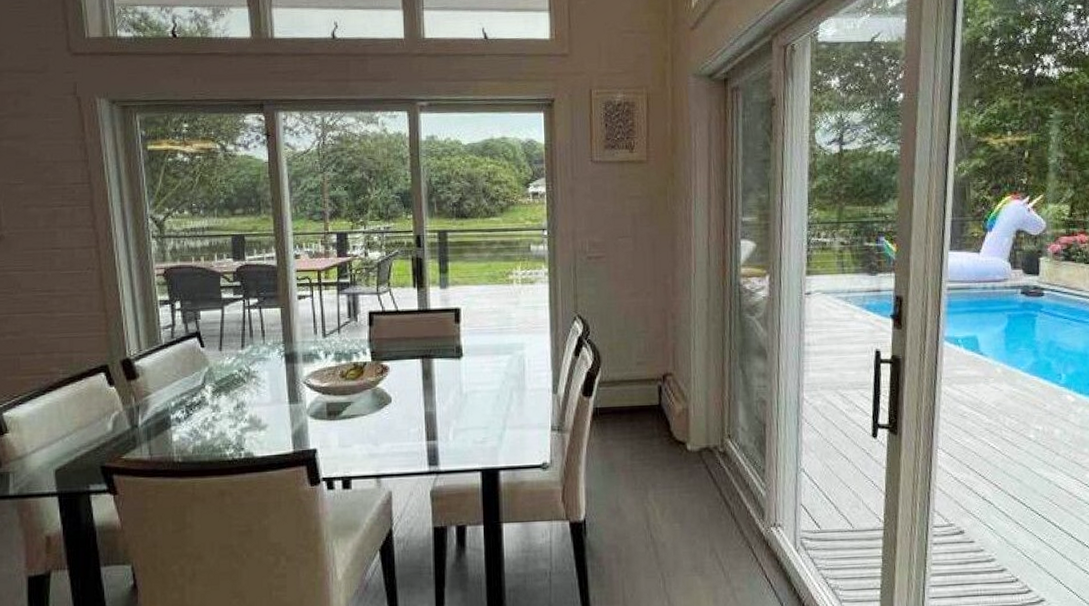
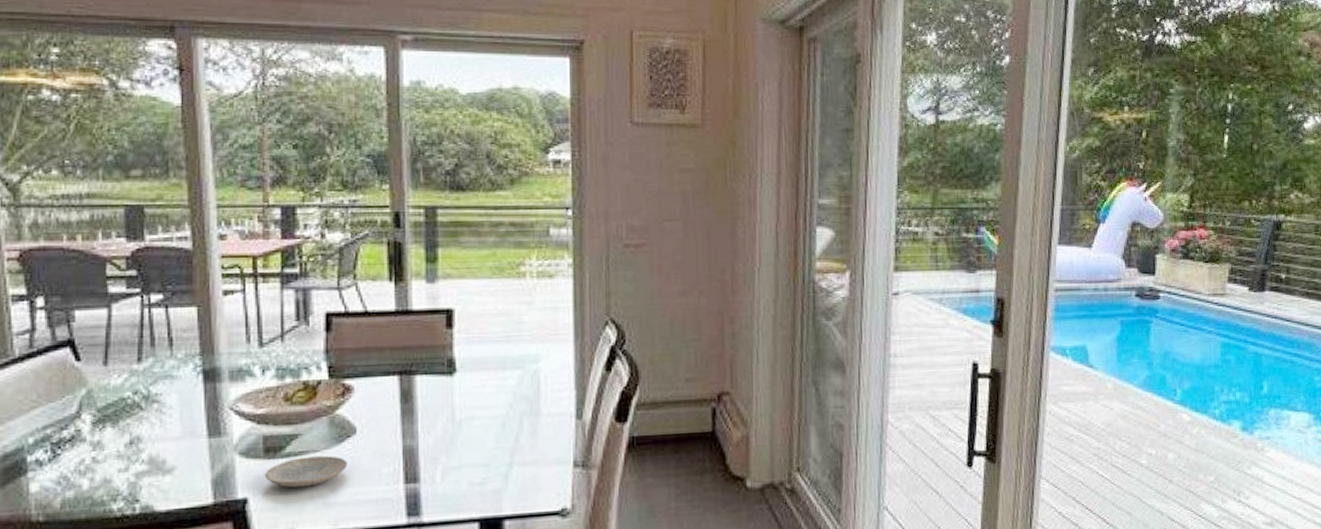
plate: none [328,418,386,442] -> present [264,455,348,488]

